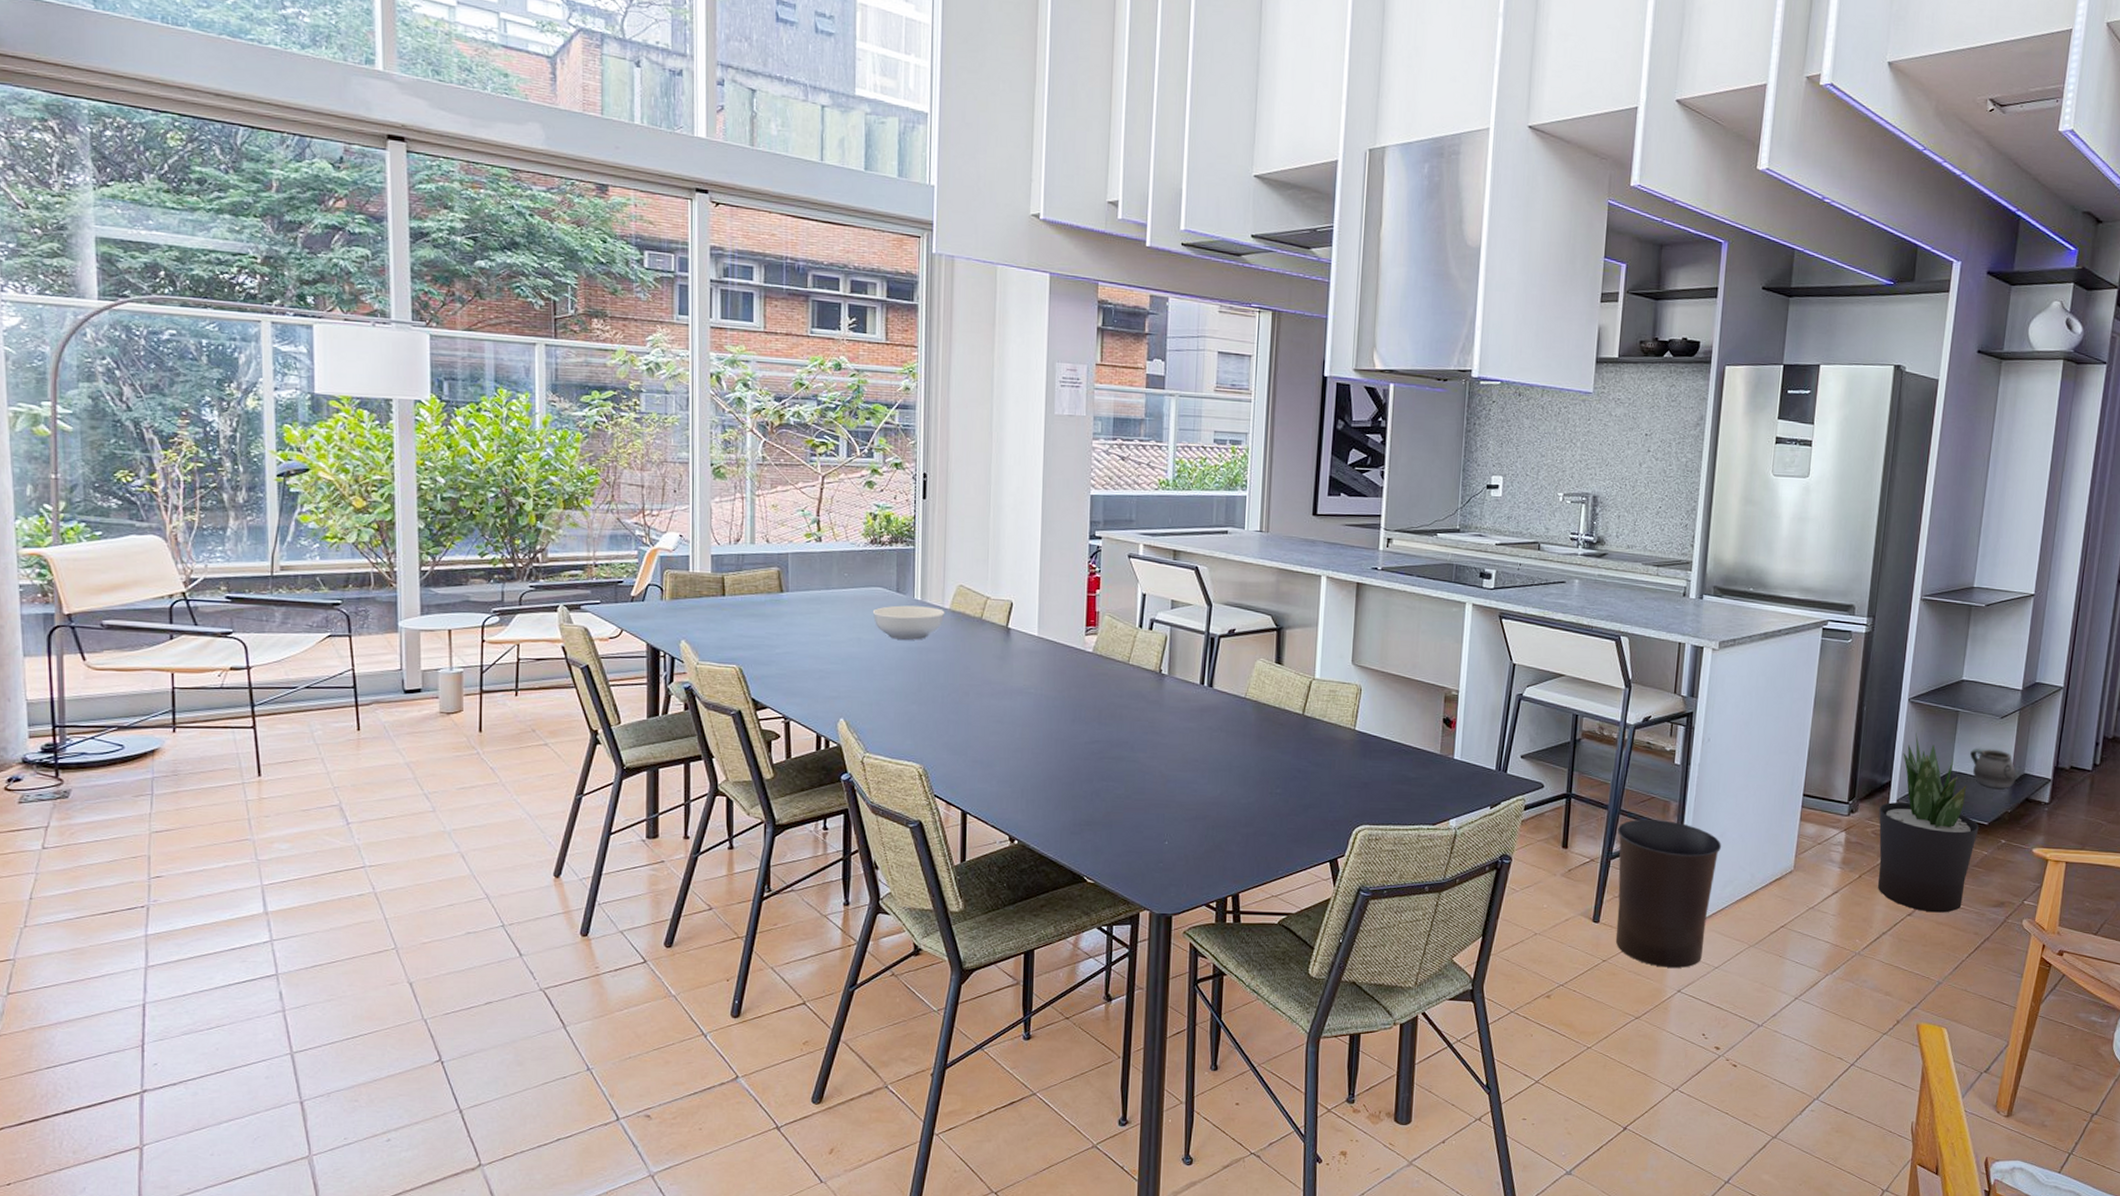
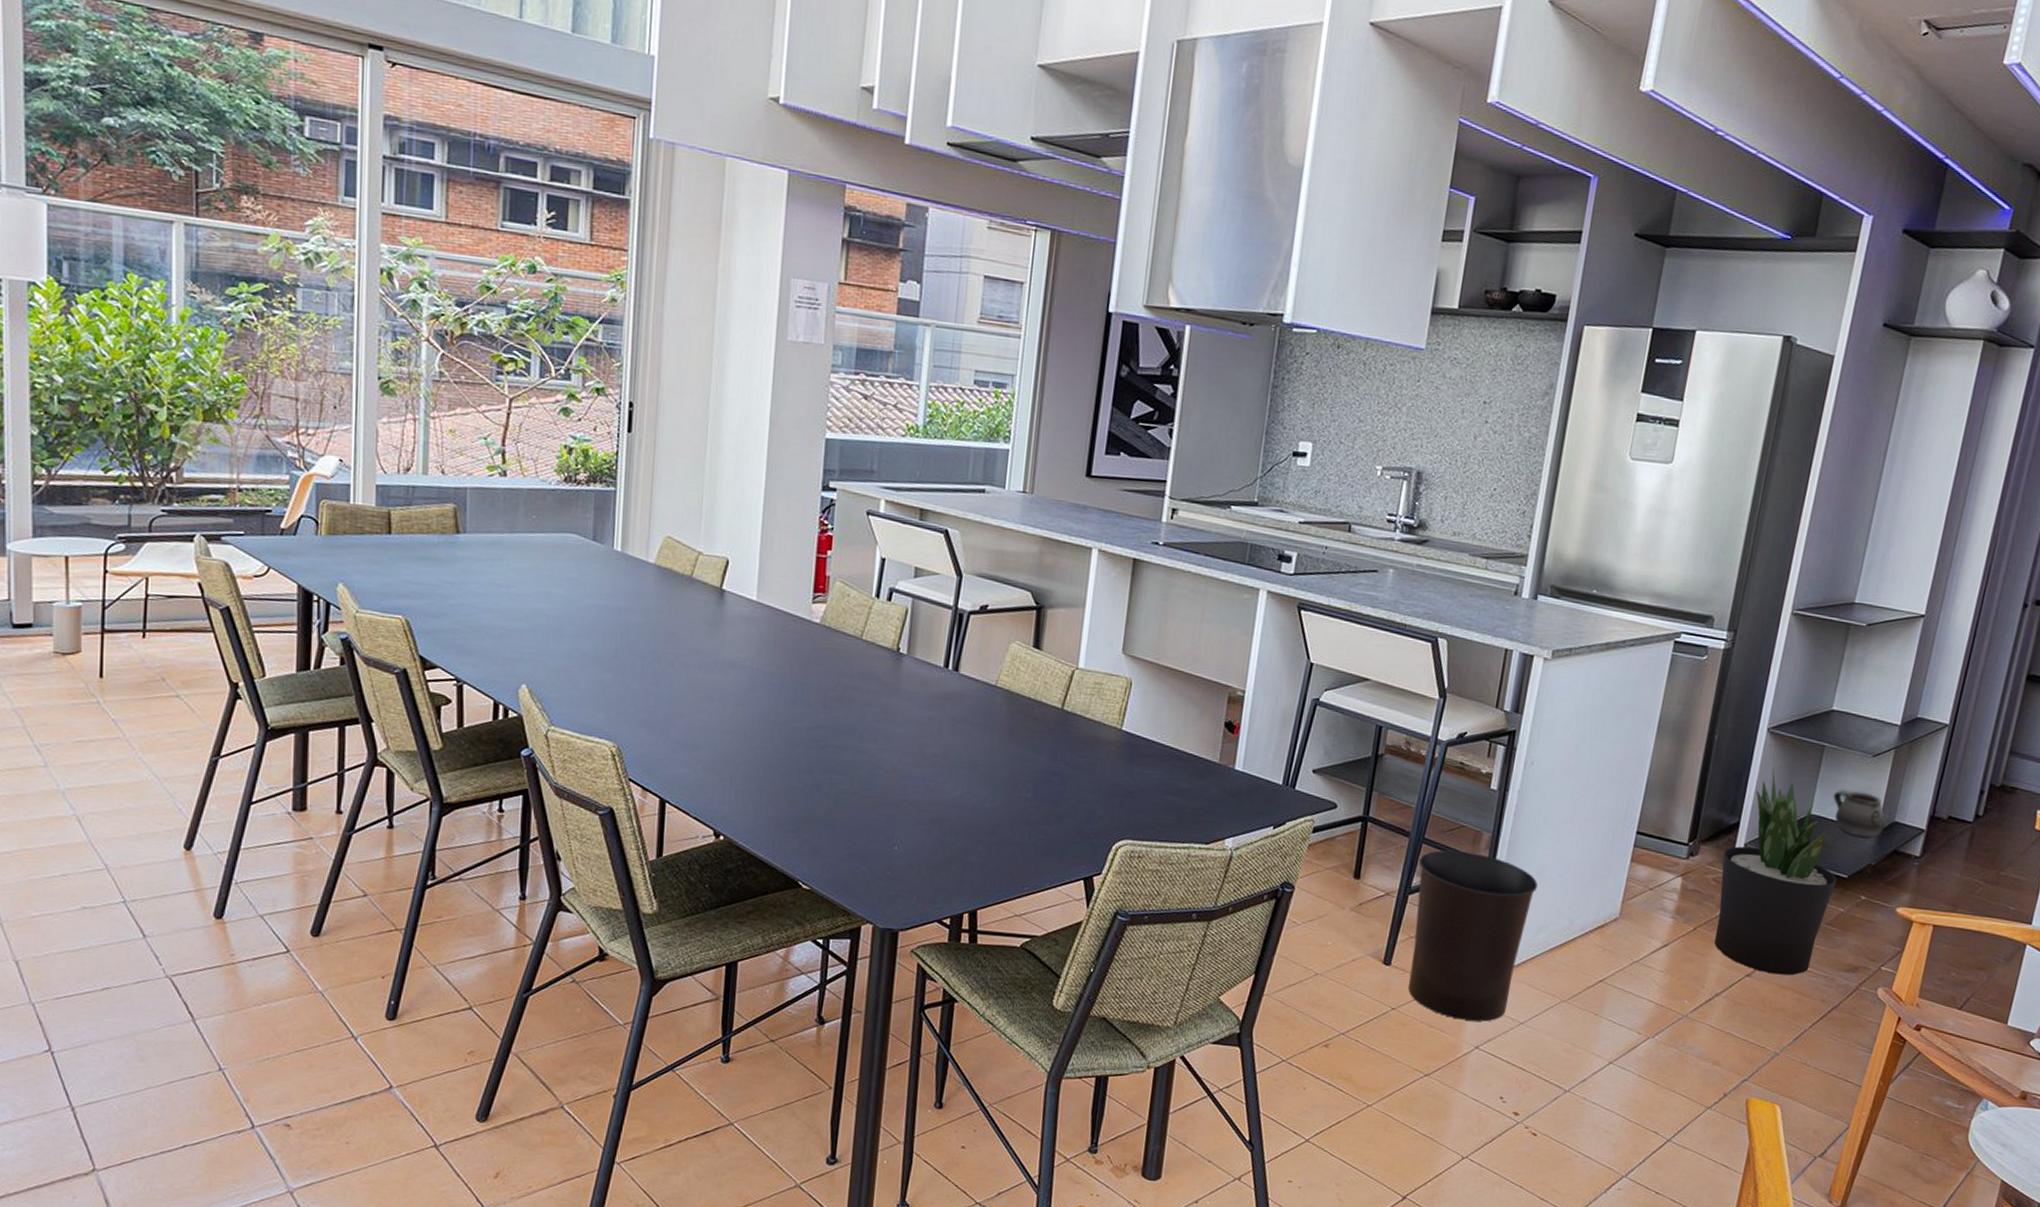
bowl: present [872,605,945,640] -> none [563,556,649,598]

